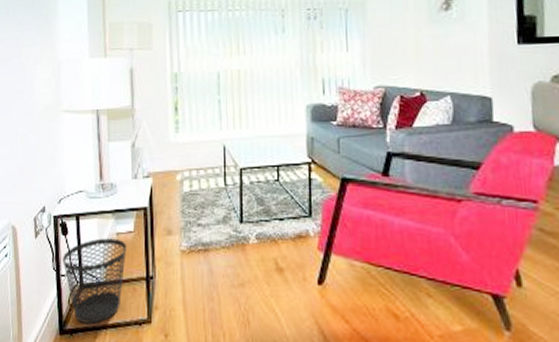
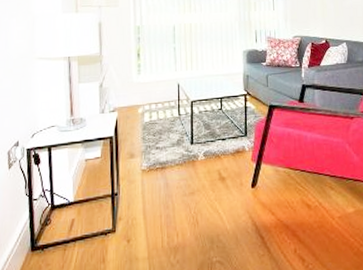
wastebasket: present [63,238,127,324] -> none [35,164,94,239]

